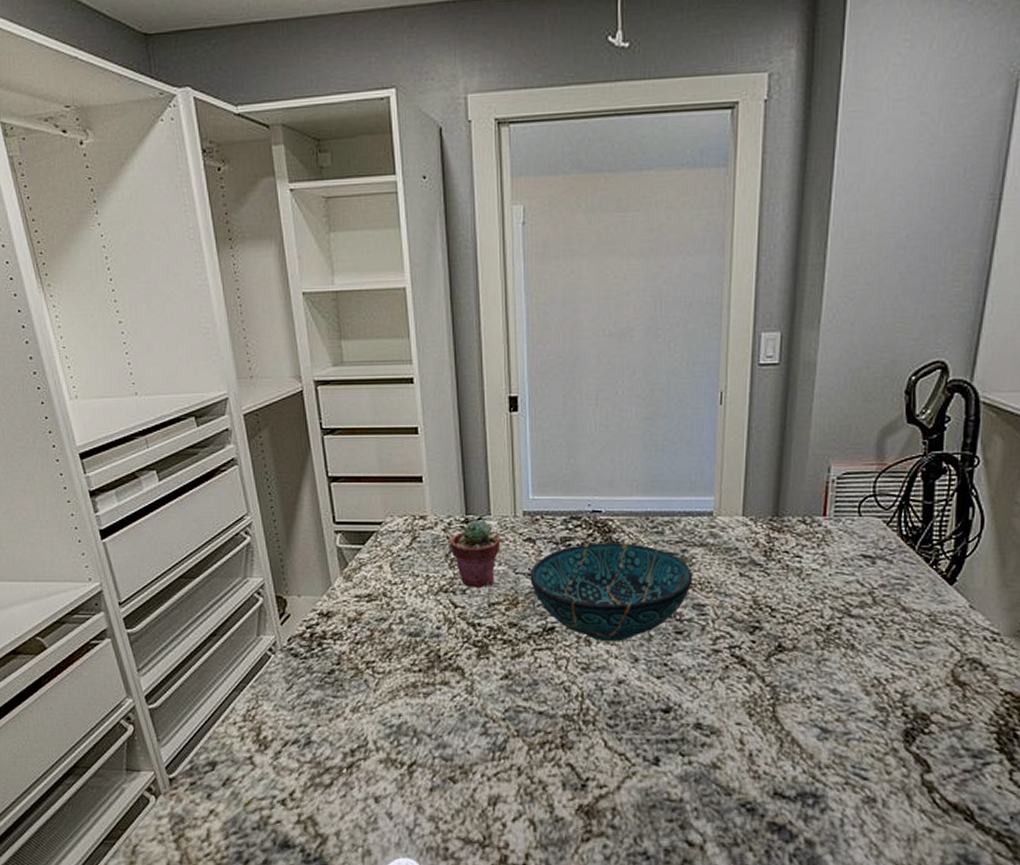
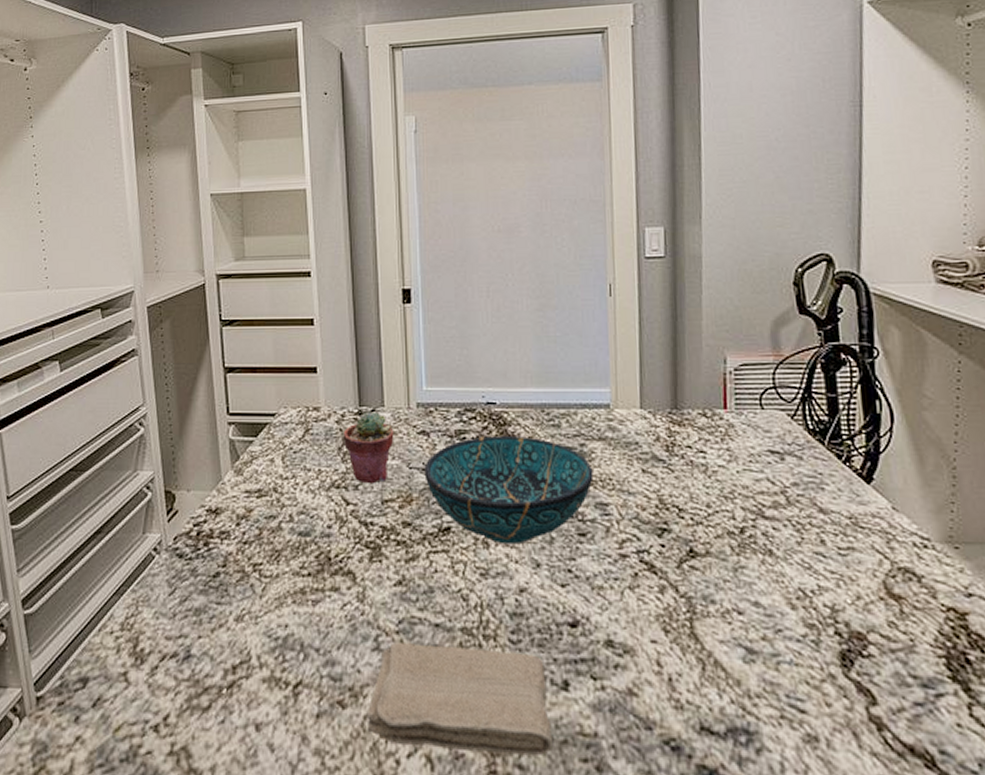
washcloth: none [475,728,644,818] -> present [366,642,554,757]

